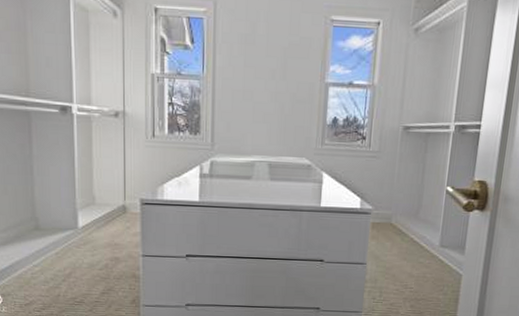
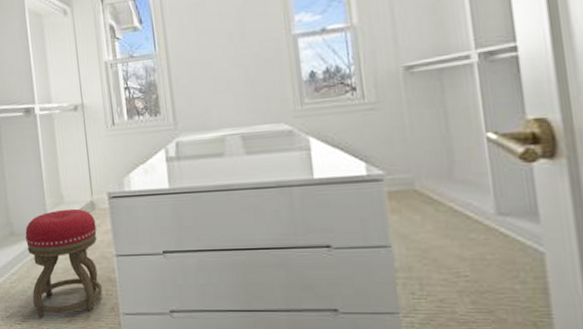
stool: none [52,209,126,306] -> present [25,208,103,317]

